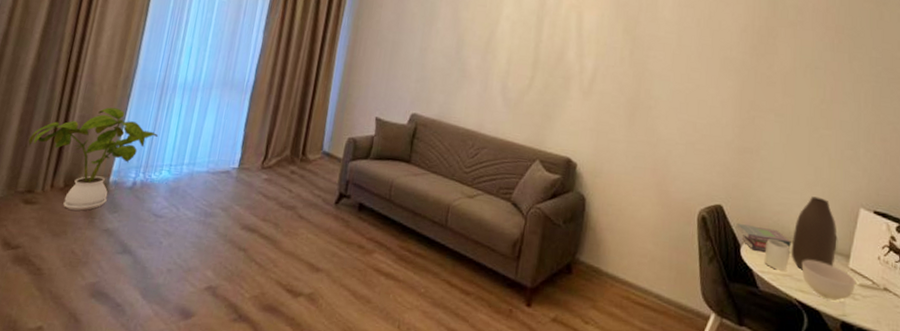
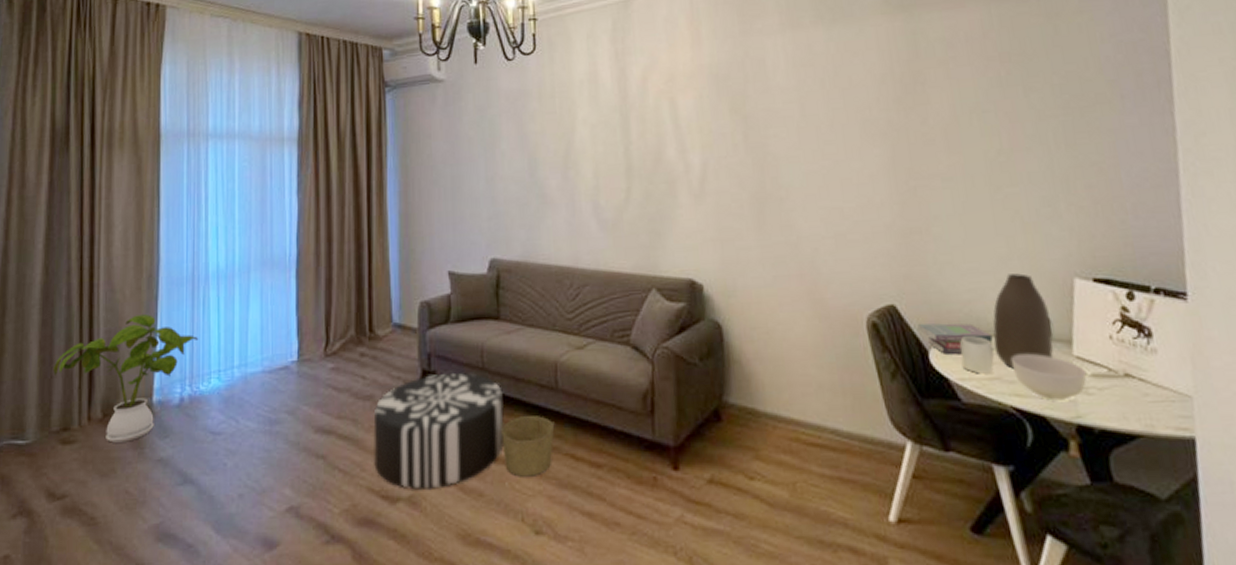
pouf: none [285,198,403,291] -> present [373,372,505,490]
basket: none [392,243,439,294] -> present [500,416,555,477]

